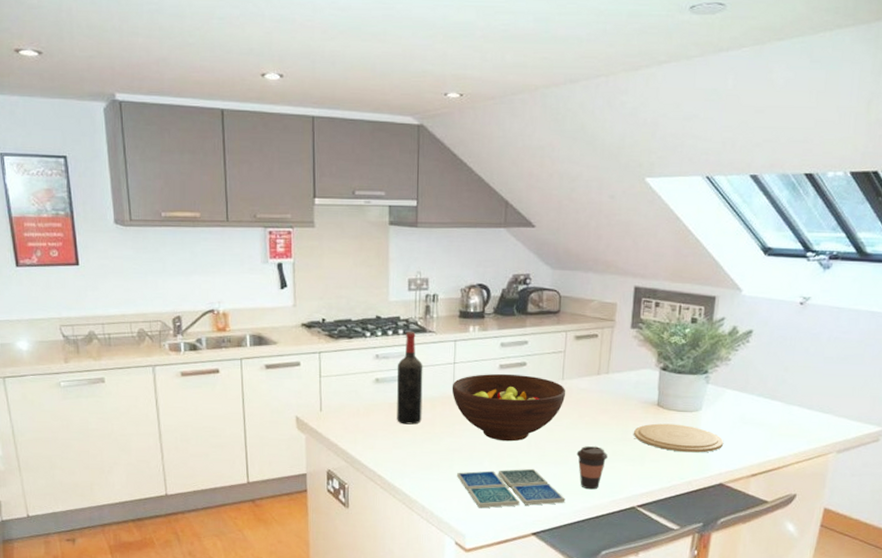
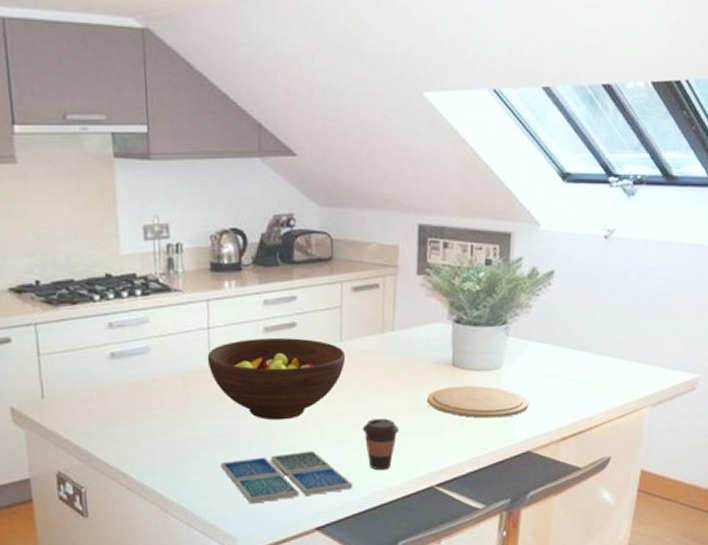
wine bottle: present [397,332,423,425] -> none [136,292,173,408]

